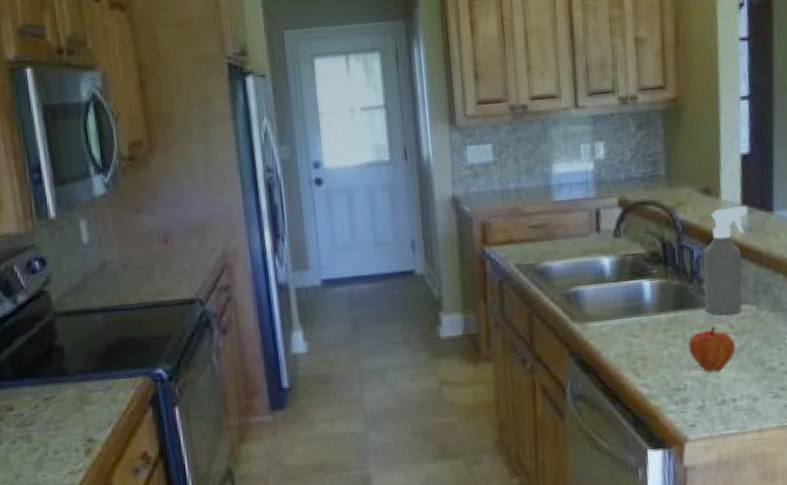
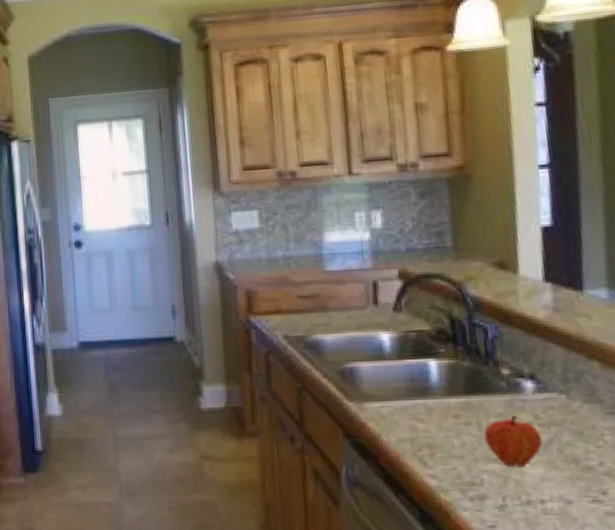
spray bottle: present [703,206,748,316] -> none [499,283,552,404]

